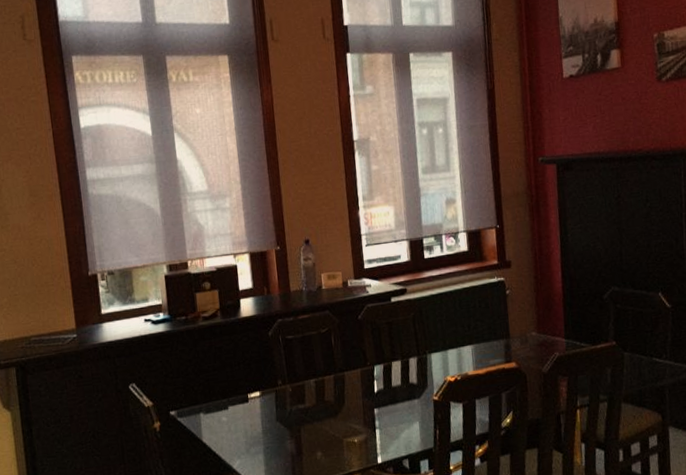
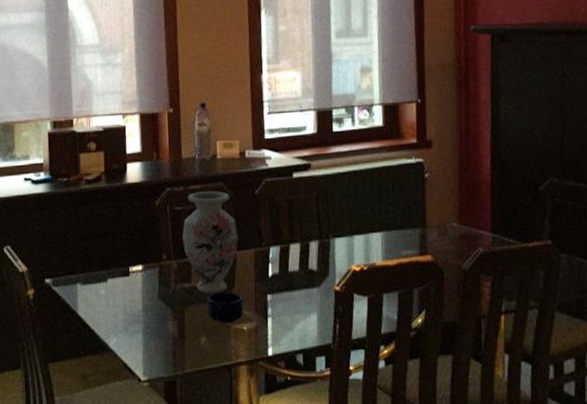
vase: none [295,319,346,413] -> present [182,191,238,294]
mug: none [320,409,354,439] -> present [207,292,244,324]

